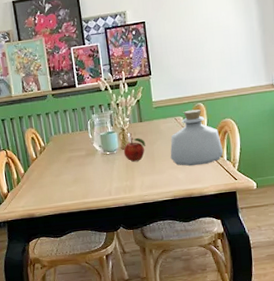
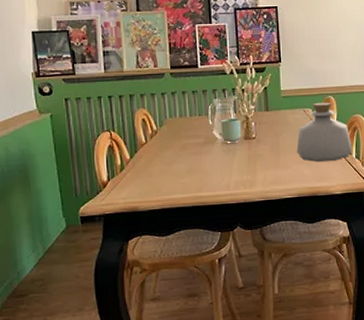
fruit: present [123,138,146,162] -> none [246,127,271,154]

